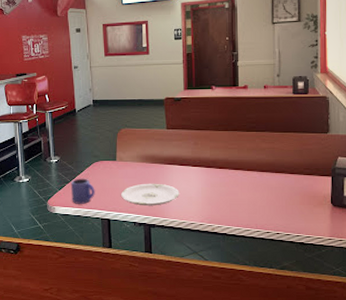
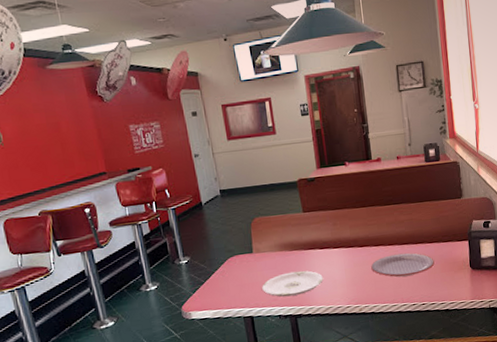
mug: present [70,178,95,204] -> none [205,276,234,306]
plate: none [228,180,293,203] -> present [371,252,435,277]

